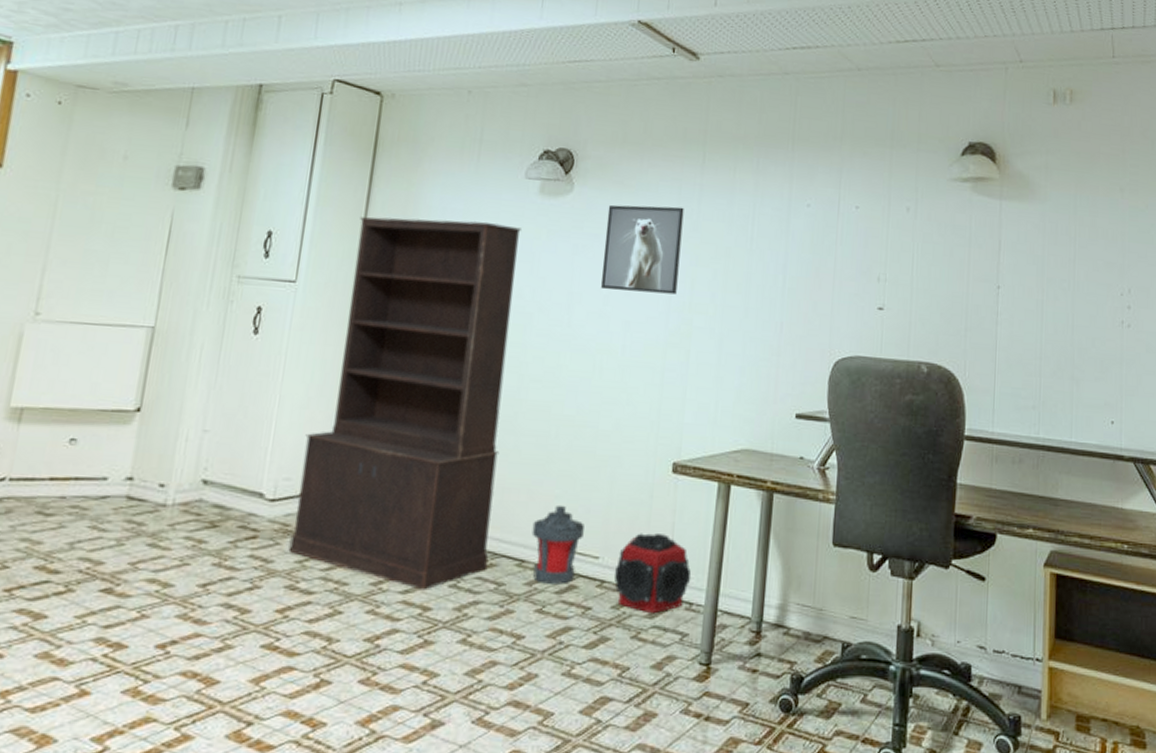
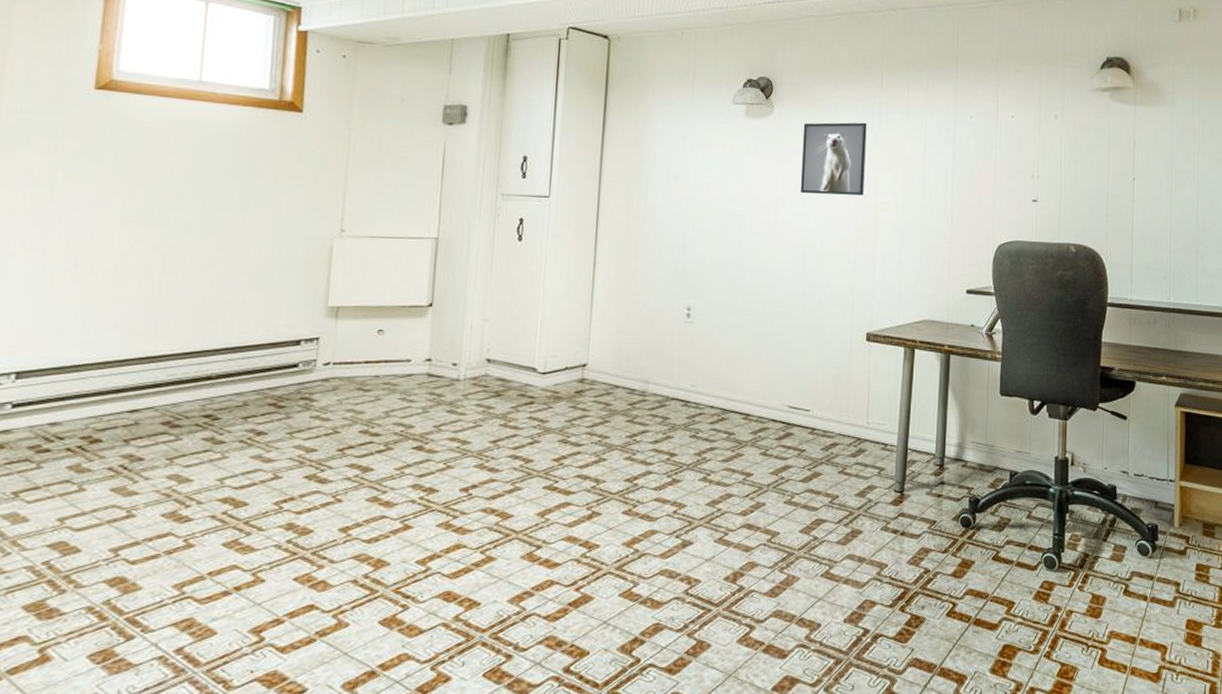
bookcase: present [288,217,521,591] -> none [559,141,732,440]
lantern: present [531,504,585,585] -> none [754,369,797,432]
speaker: present [613,533,692,614] -> none [822,390,886,454]

